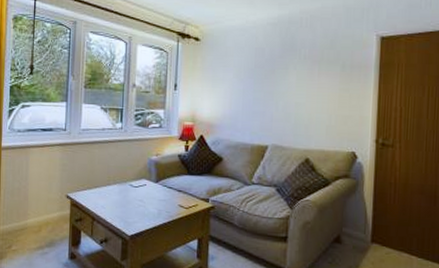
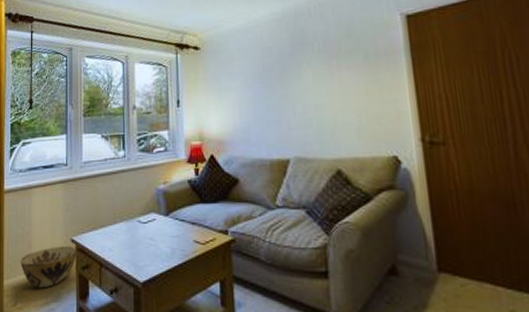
woven basket: none [16,200,73,235] -> present [20,245,78,289]

